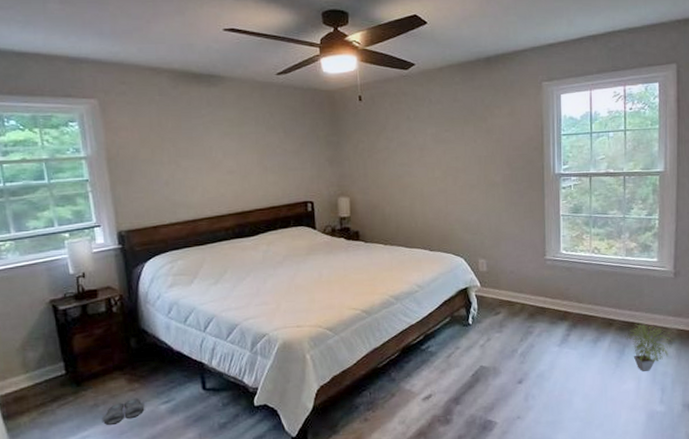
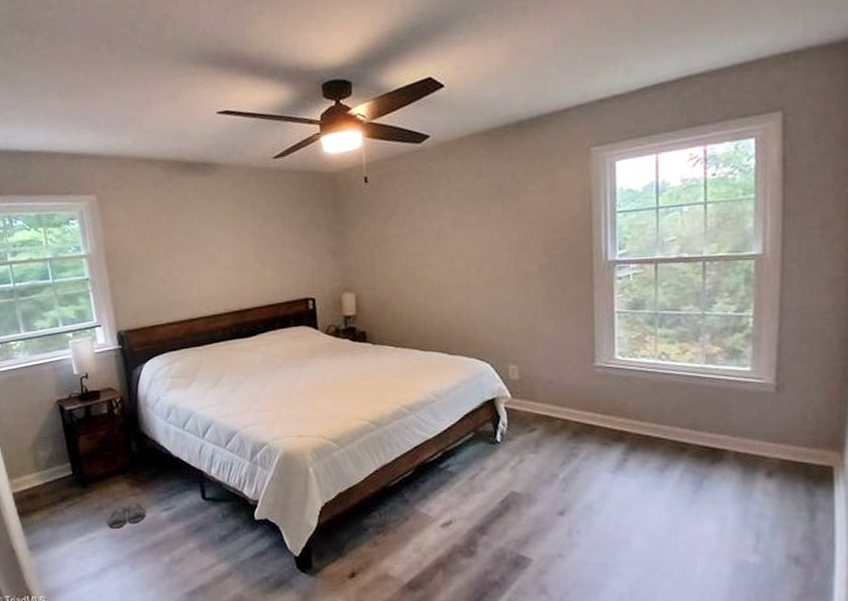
potted plant: present [626,322,672,371] -> none [705,448,772,511]

